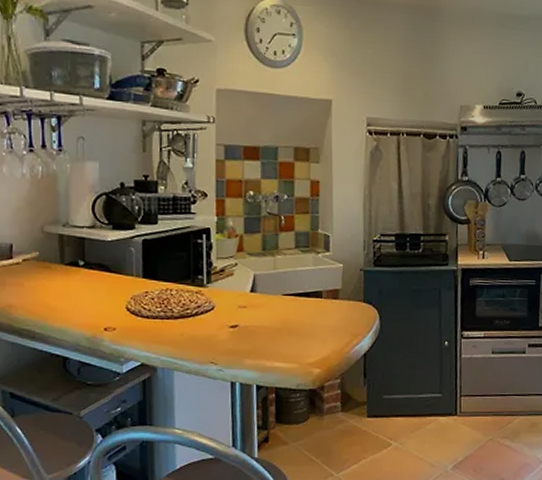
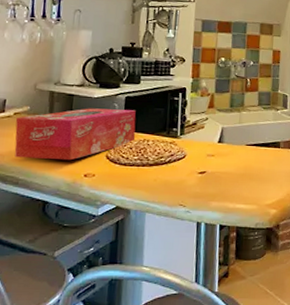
tissue box: none [26,253,157,313] -> present [14,108,136,161]

